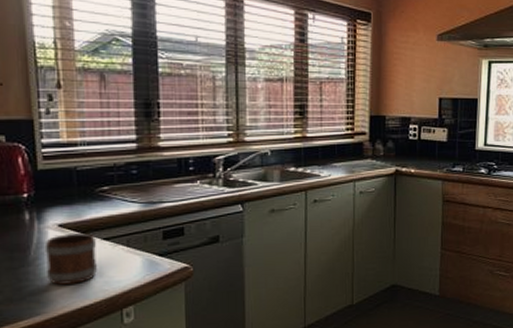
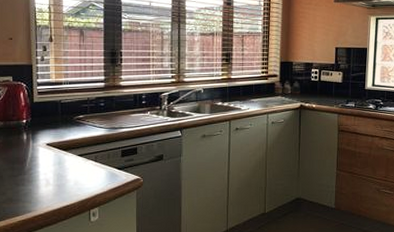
mug: present [44,233,97,285] -> none [36,151,73,190]

